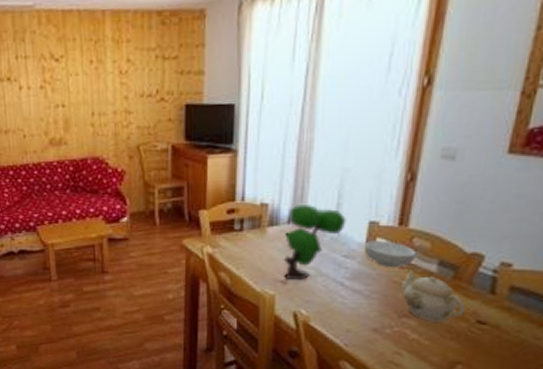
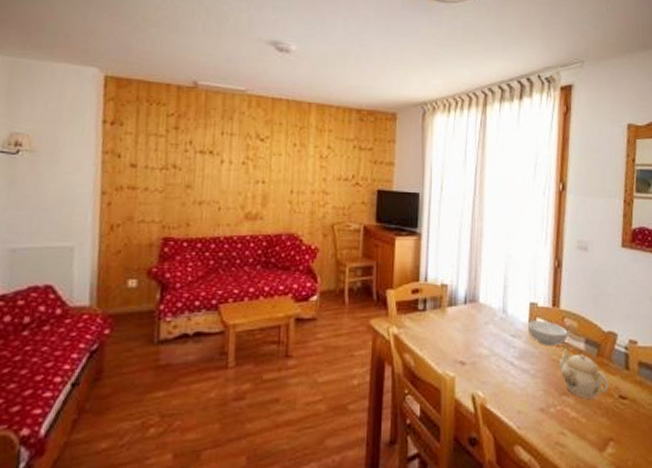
plant: present [284,203,347,281] -> none [462,285,512,361]

